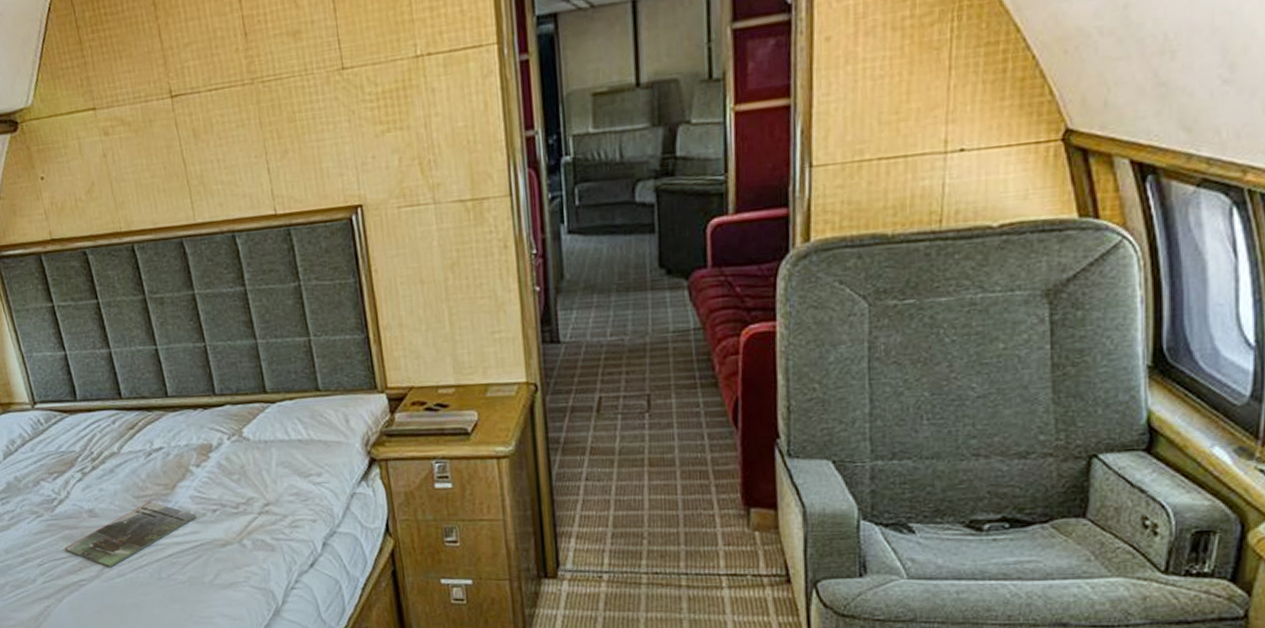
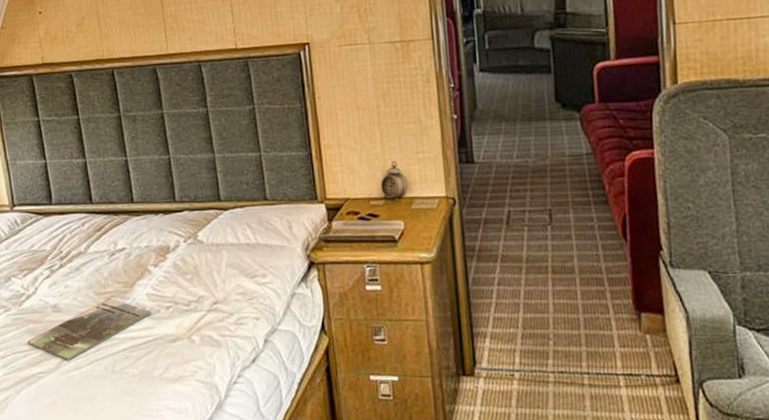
alarm clock: none [450,342,481,390] -> present [381,160,407,202]

